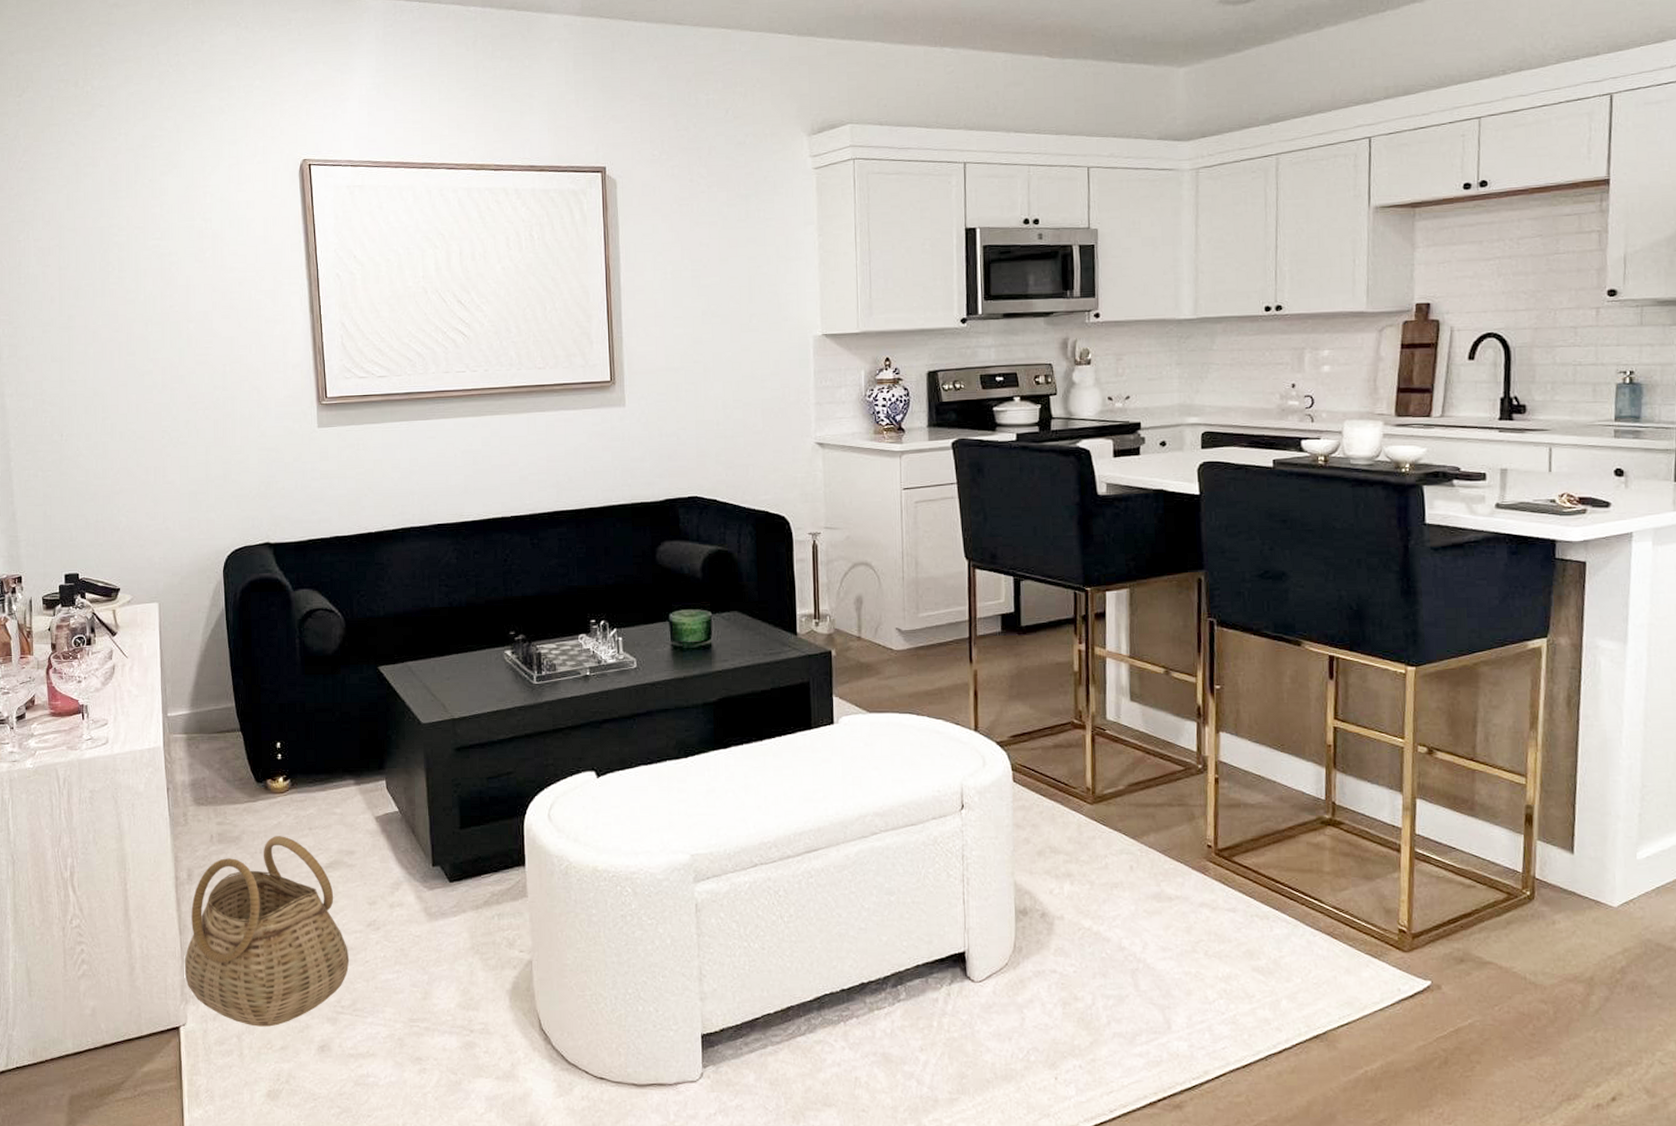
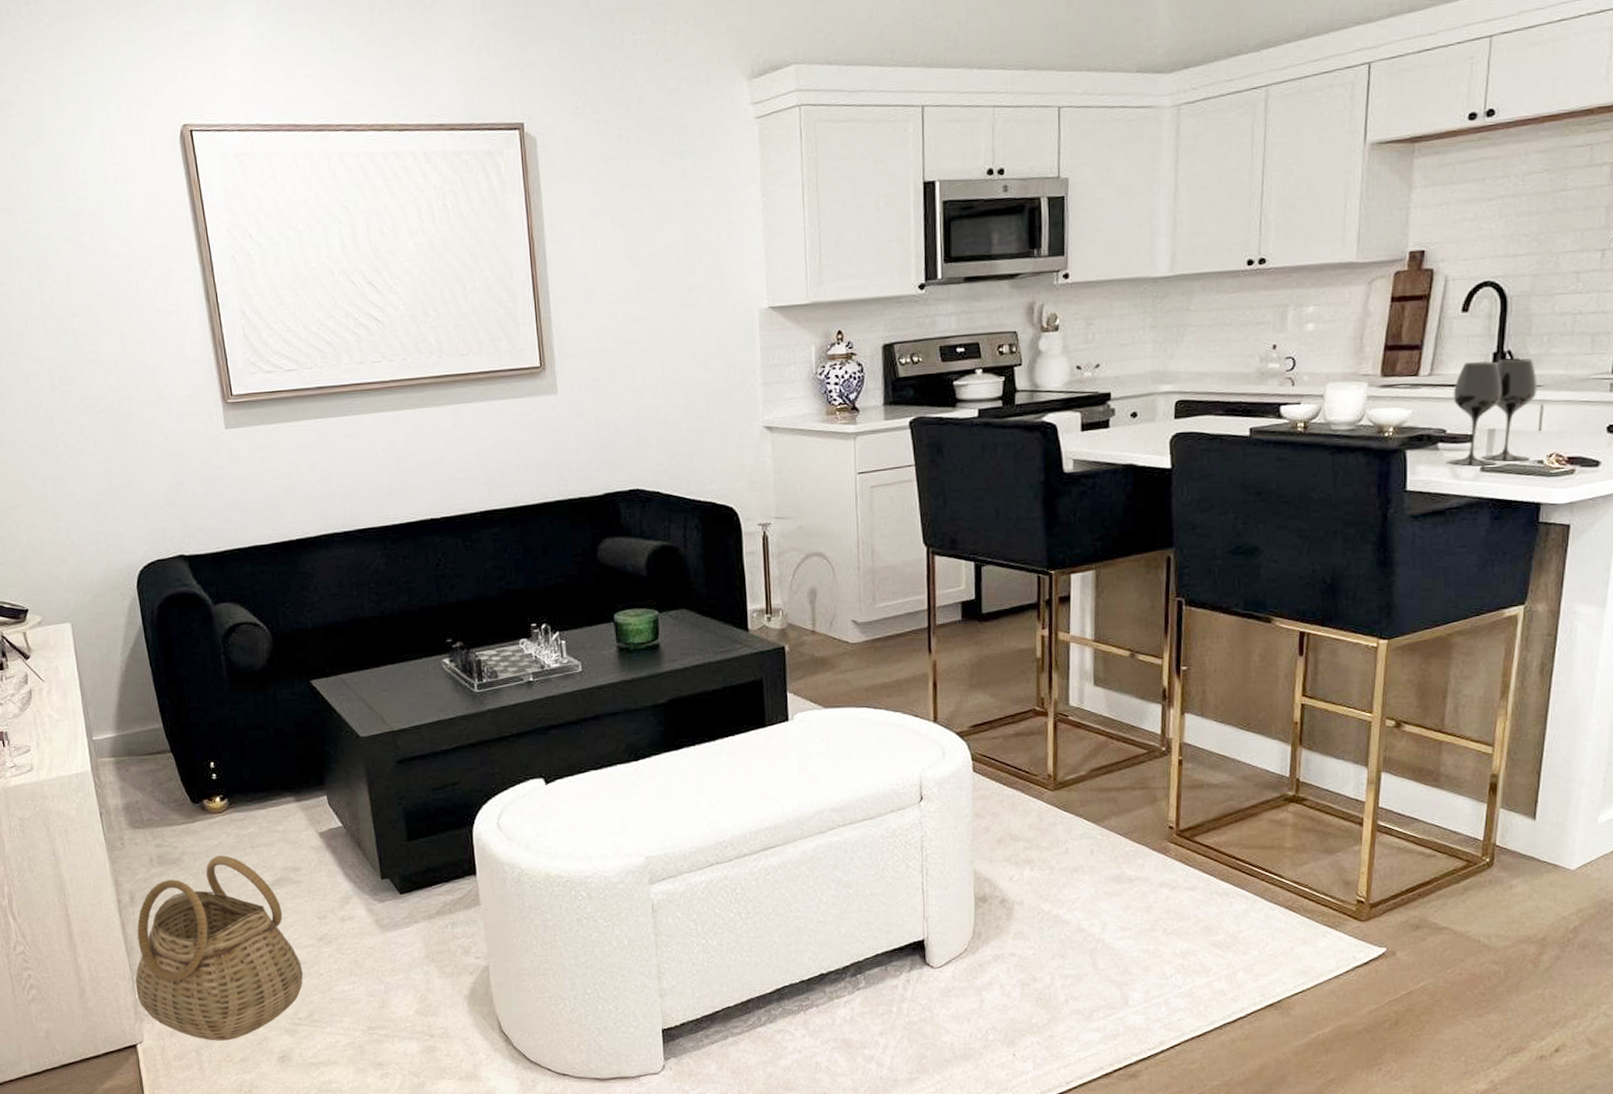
wine glass: none [1461,404,1545,503] -> present [1445,358,1538,467]

